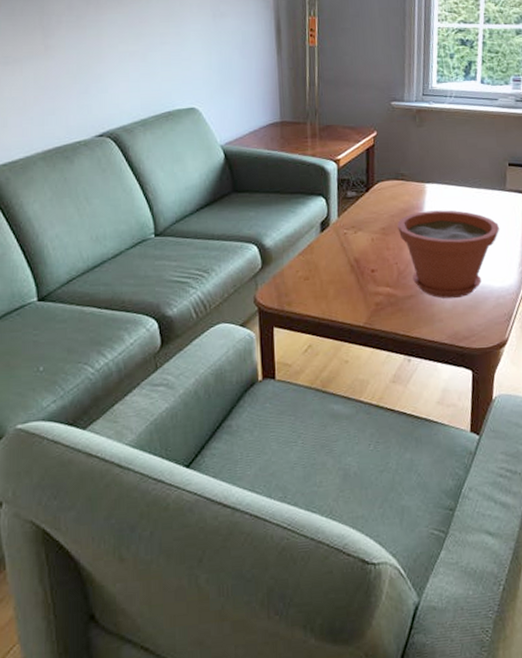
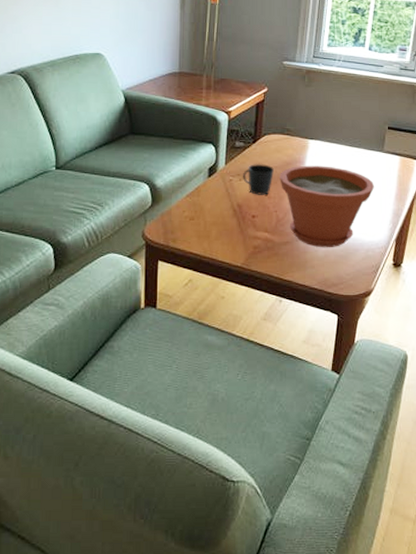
cup: none [358,213,391,248] -> present [243,164,274,195]

